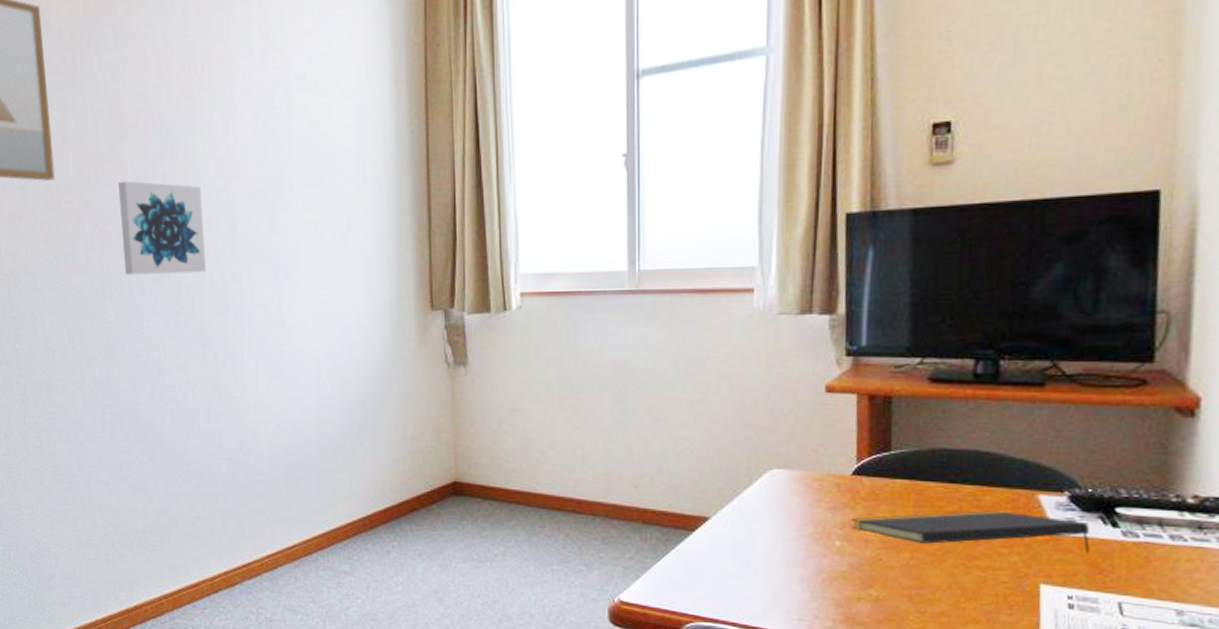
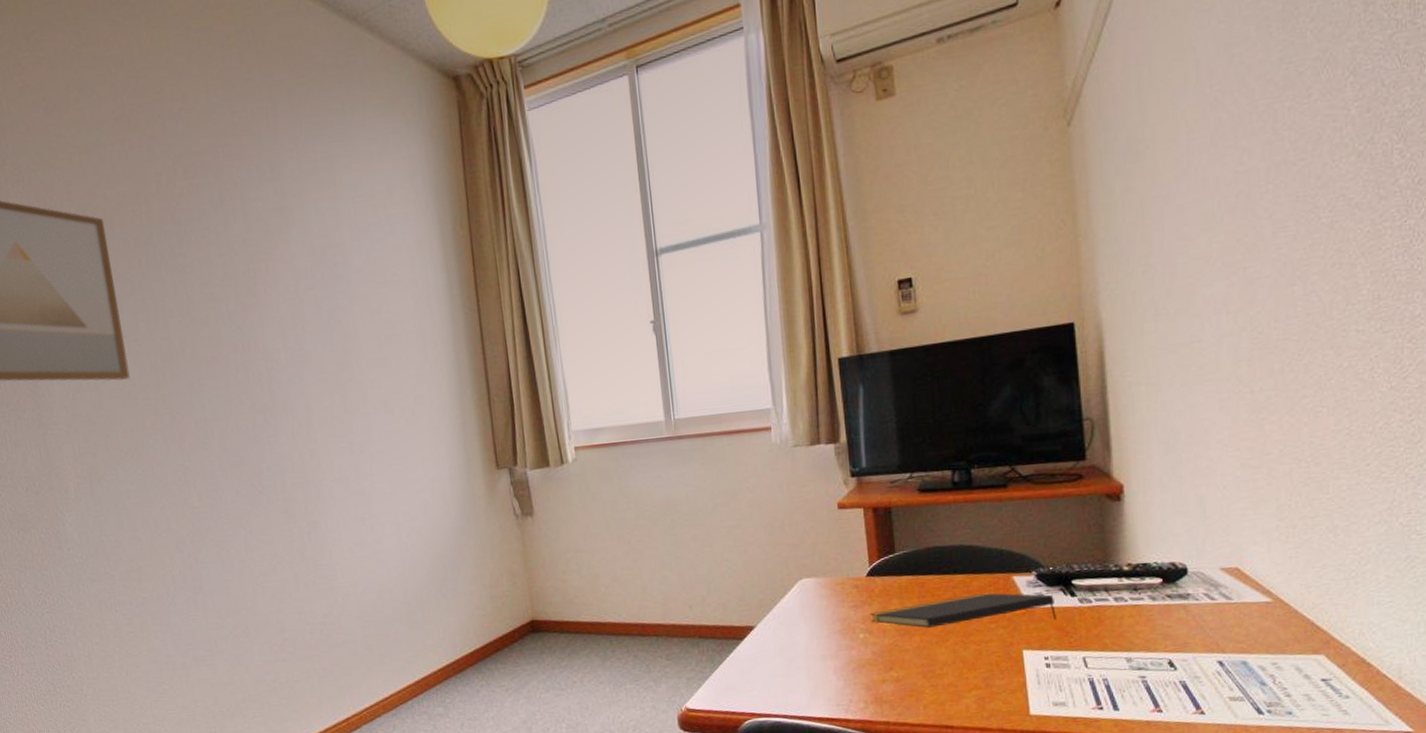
wall art: present [118,181,206,275] -> none [193,374,285,462]

